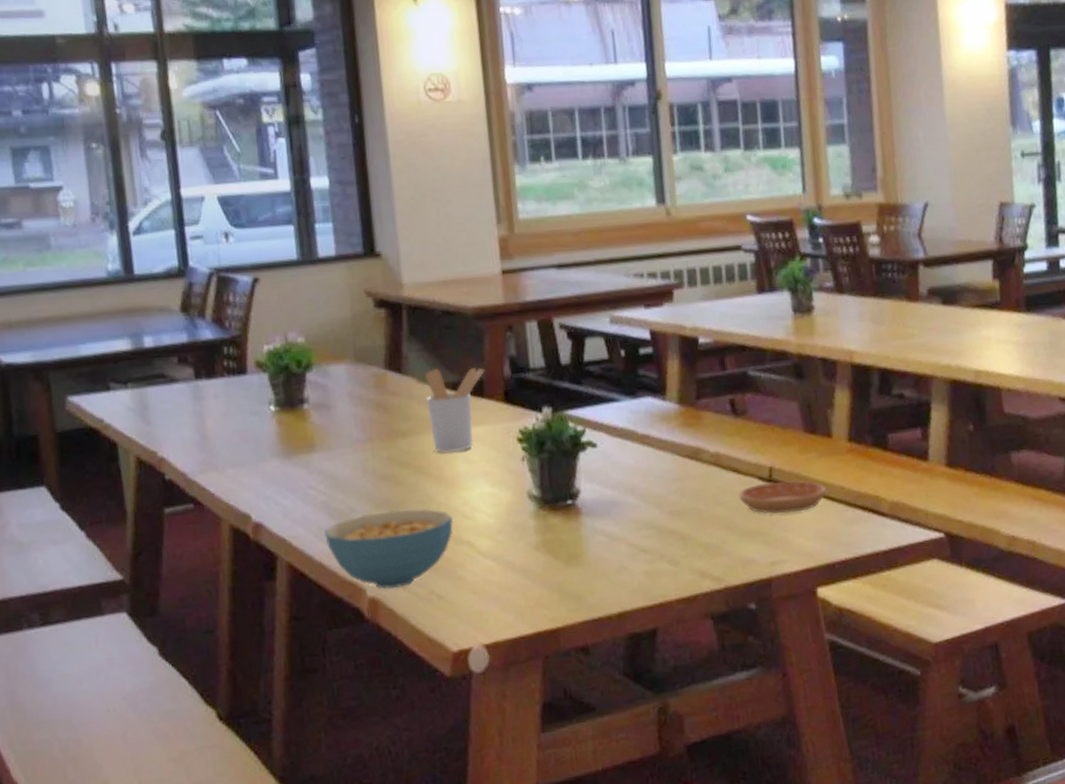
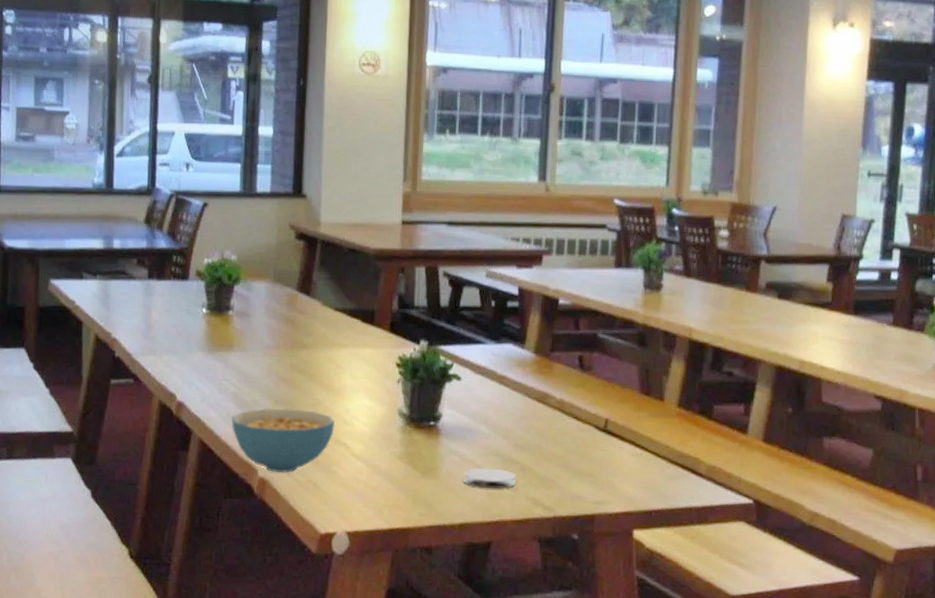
utensil holder: present [425,368,485,453] -> none [327,296,377,368]
coaster: none [614,542,676,568] -> present [463,467,516,489]
saucer: present [738,480,827,514] -> none [576,431,653,462]

